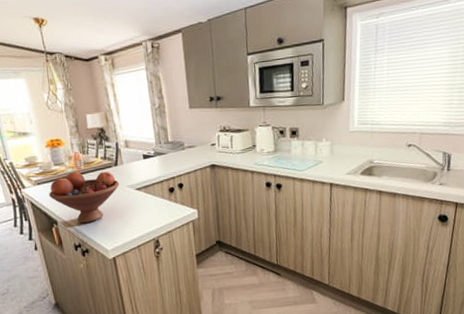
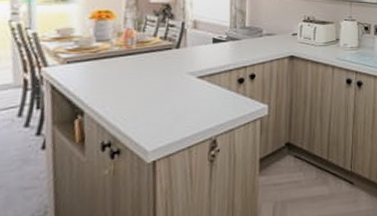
fruit bowl: present [49,171,120,223] -> none [80,51,179,115]

